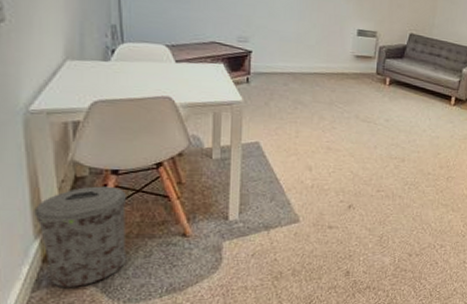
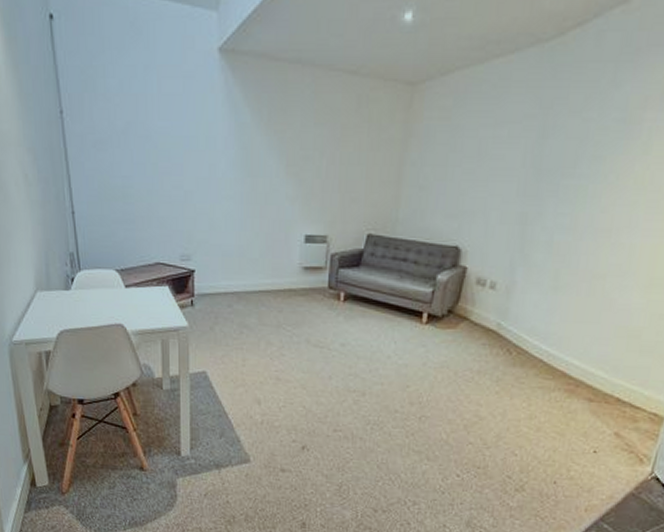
trash can: present [34,186,127,288] -> none [22,415,95,512]

